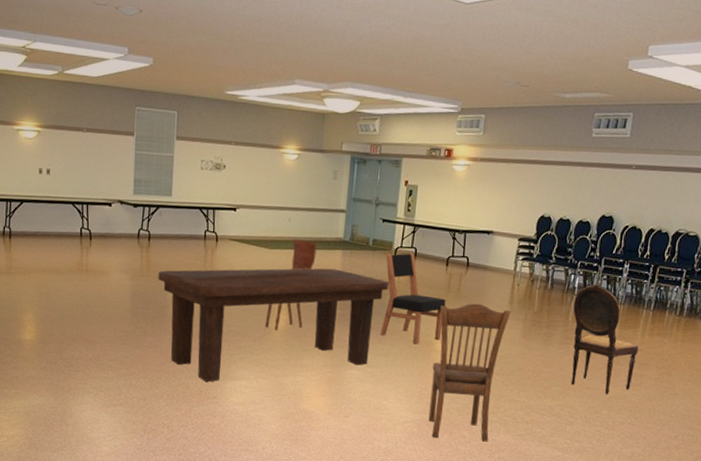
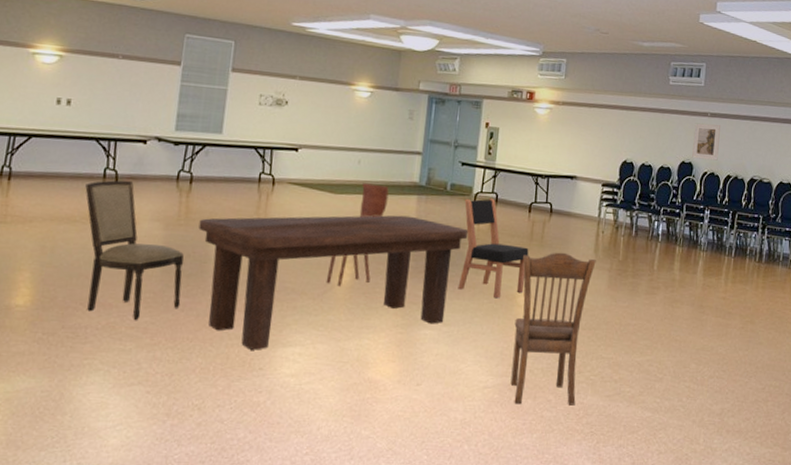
dining chair: none [67,238,148,355] -> present [85,180,184,321]
dining chair: present [570,284,639,395] -> none [658,230,723,347]
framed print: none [613,176,646,214] -> present [692,123,720,161]

